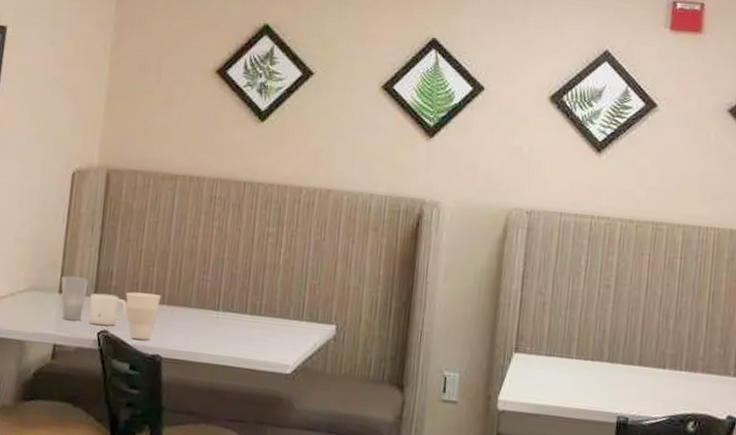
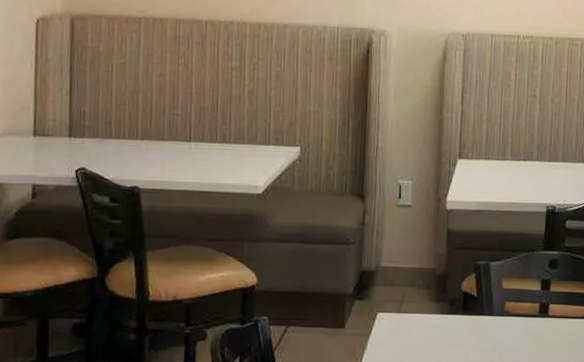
cup: present [61,275,89,321] -> none [35,119,62,160]
mug: present [88,293,128,326] -> none [64,133,103,164]
cup: present [125,292,162,340] -> none [100,130,135,174]

